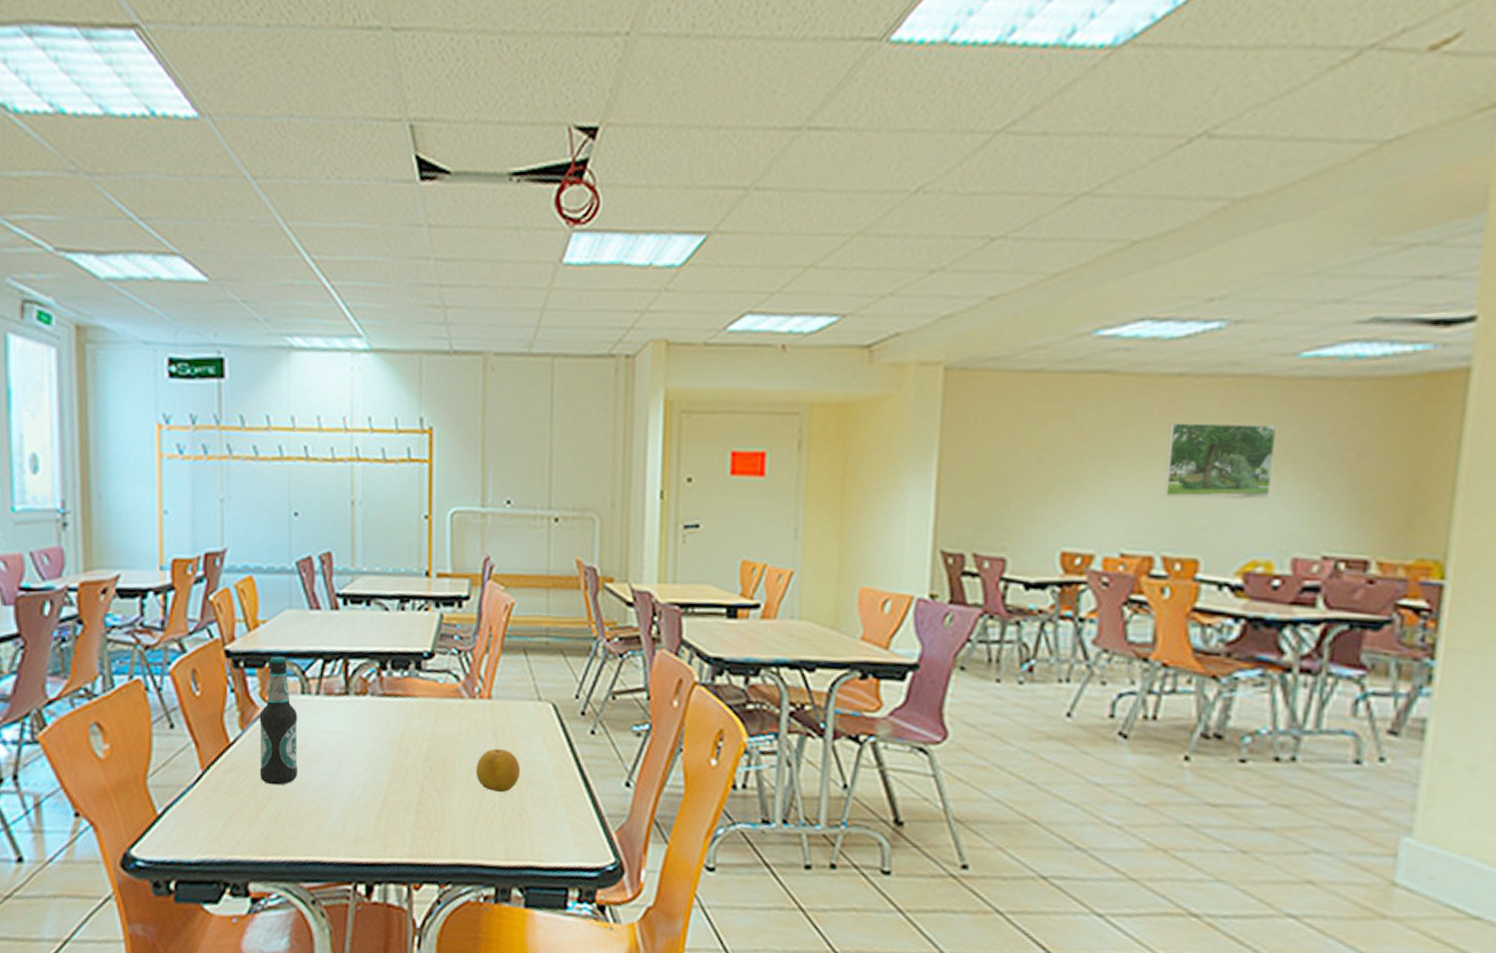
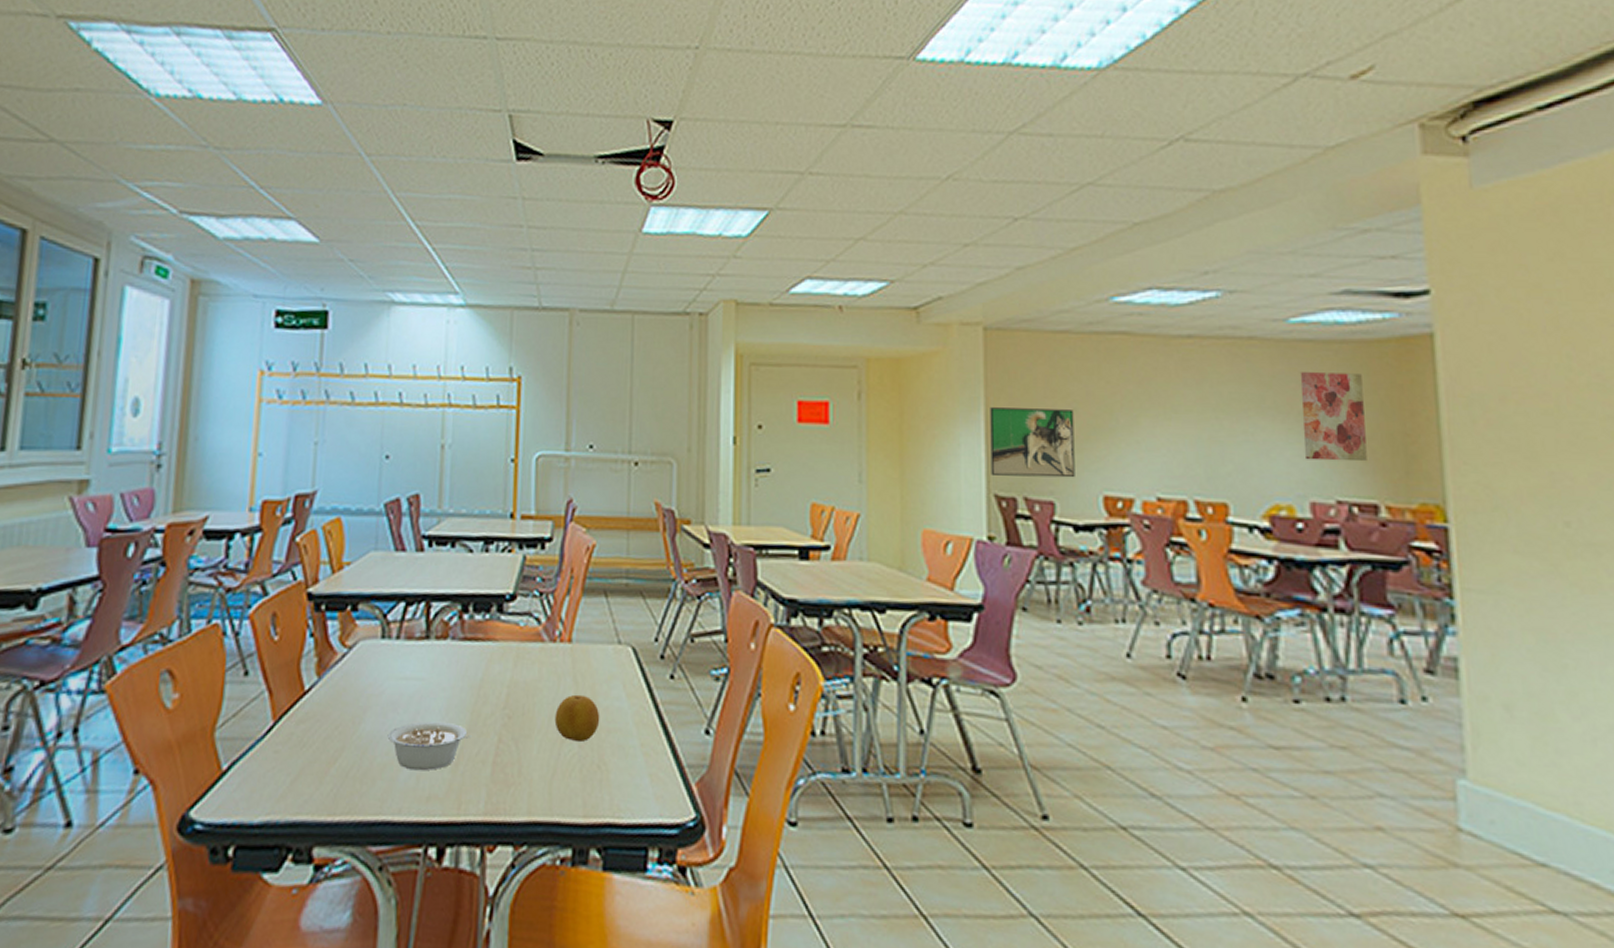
bottle: present [259,656,298,786] -> none [333,598,377,737]
legume: none [312,772,395,817] -> present [387,721,472,771]
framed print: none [939,457,1038,533] -> present [990,407,1075,478]
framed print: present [1163,423,1276,500] -> none [1186,378,1281,448]
wall art: none [1293,414,1376,514] -> present [1300,372,1367,462]

